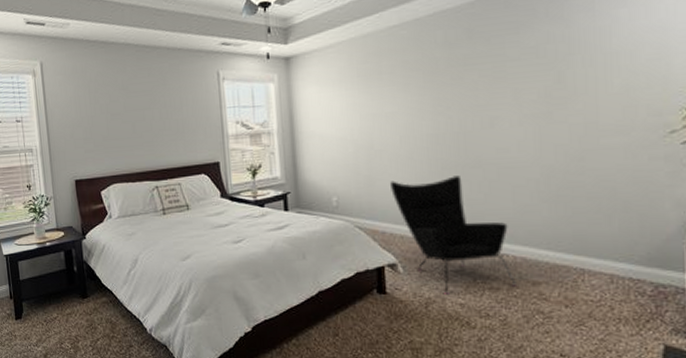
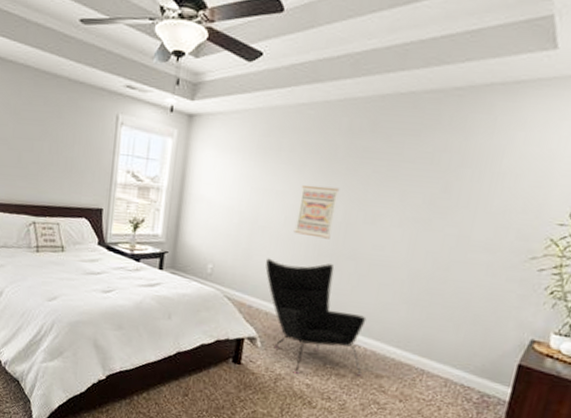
wall art: none [411,99,450,152] -> present [293,185,340,239]

